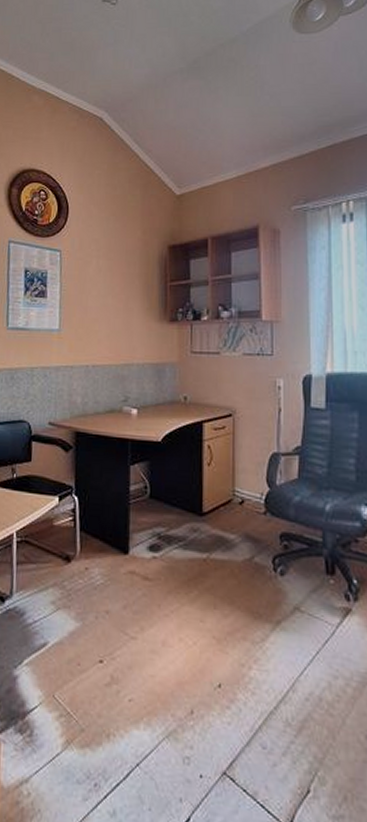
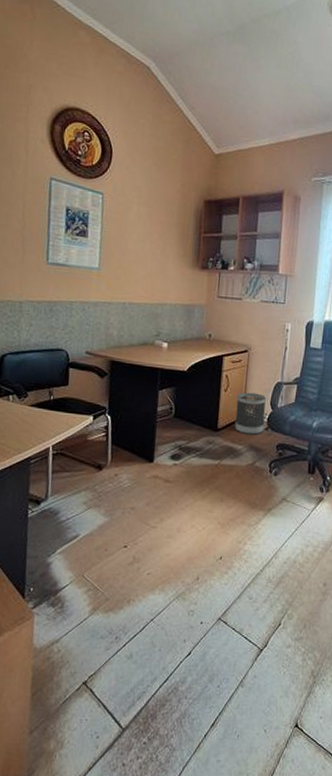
wastebasket: none [222,466,262,521] -> present [234,392,267,435]

